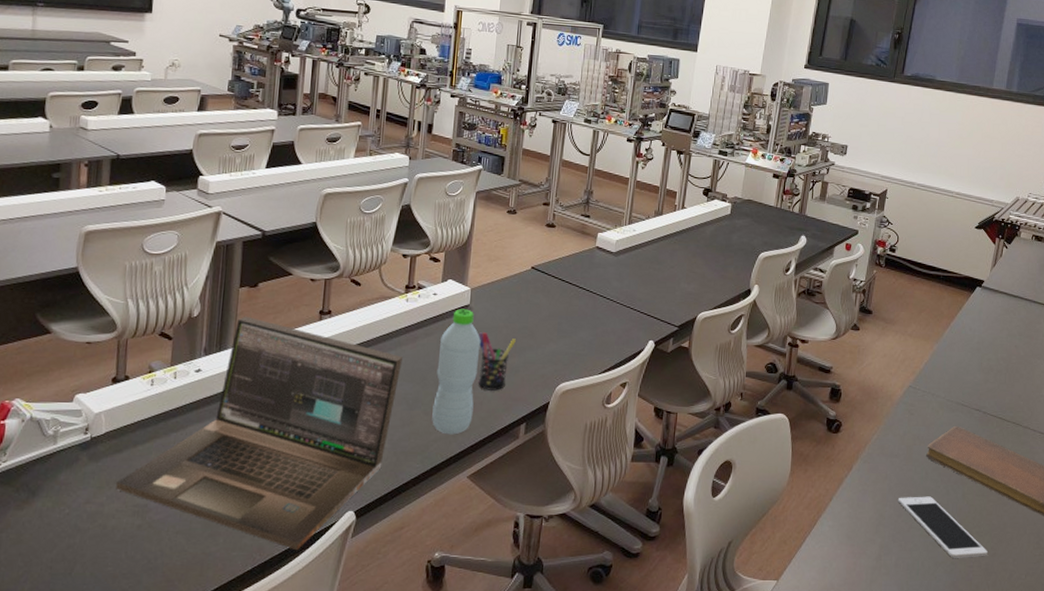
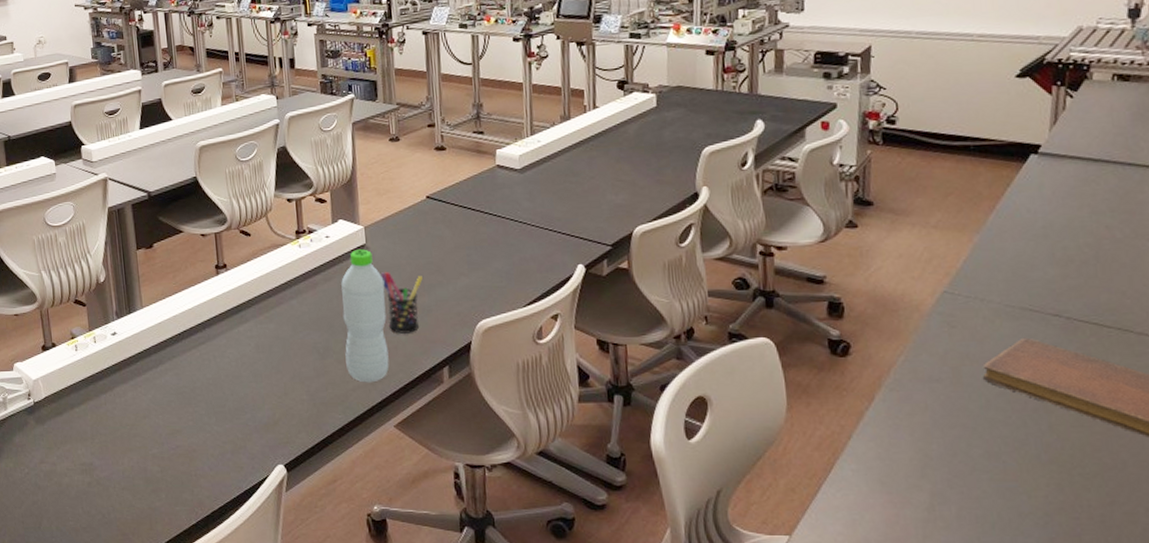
laptop: present [116,316,404,551] -> none [63,277,306,505]
cell phone: present [897,496,988,558] -> none [948,430,1101,508]

